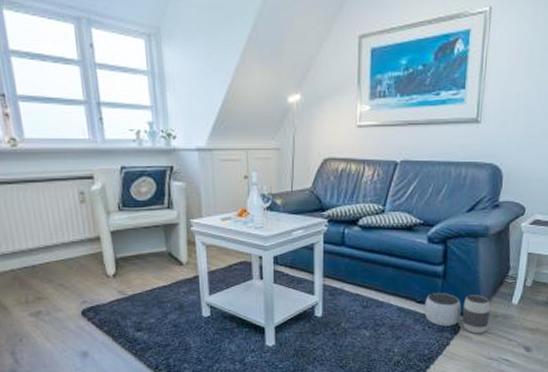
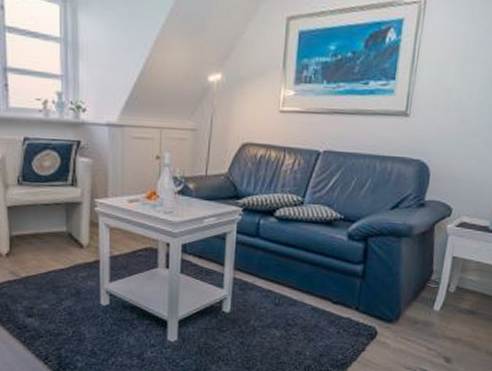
waste basket: present [424,292,491,334] -> none [340,293,411,341]

